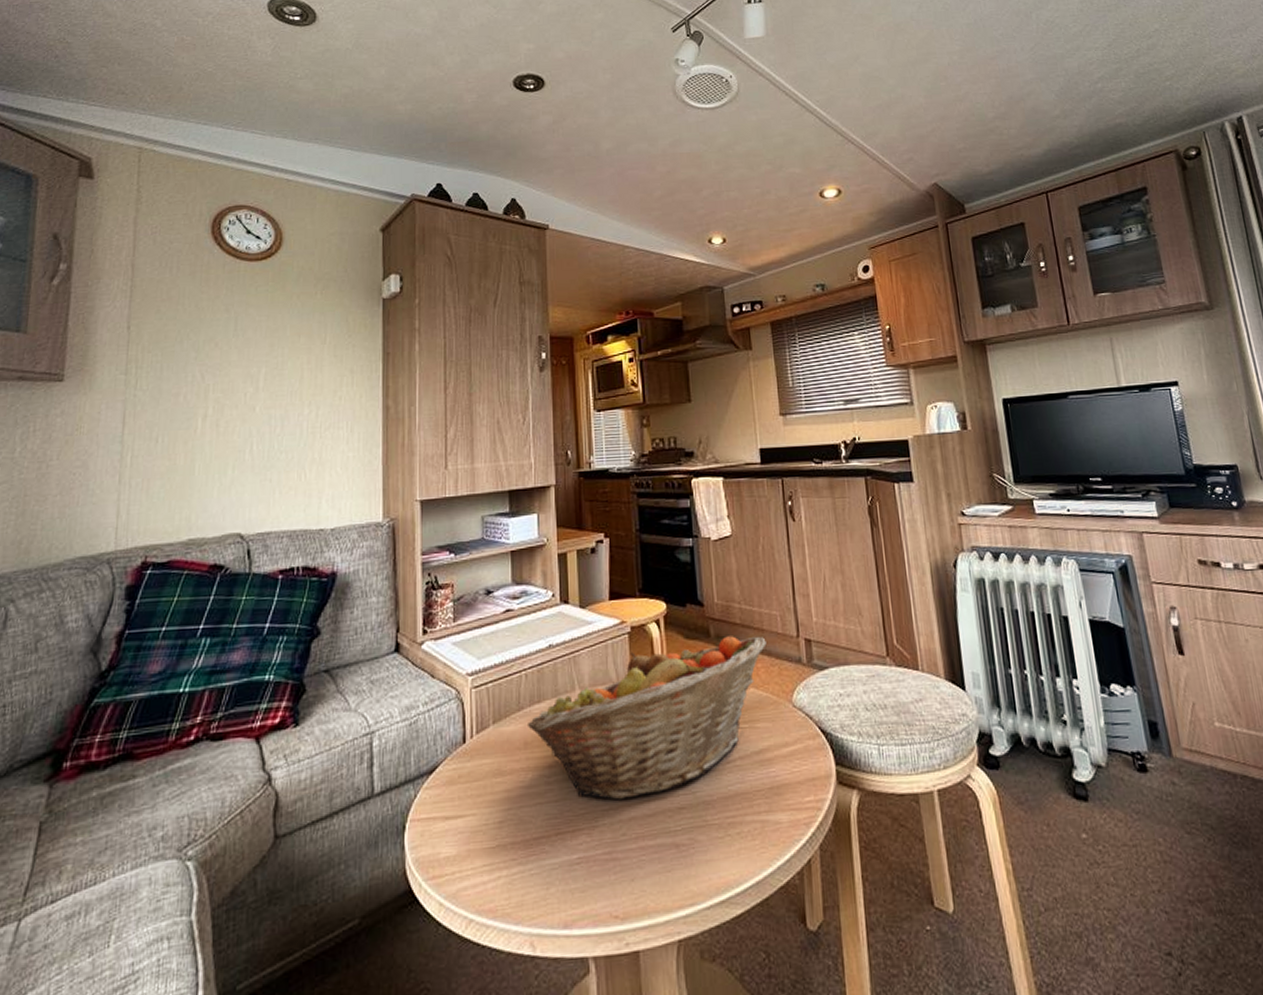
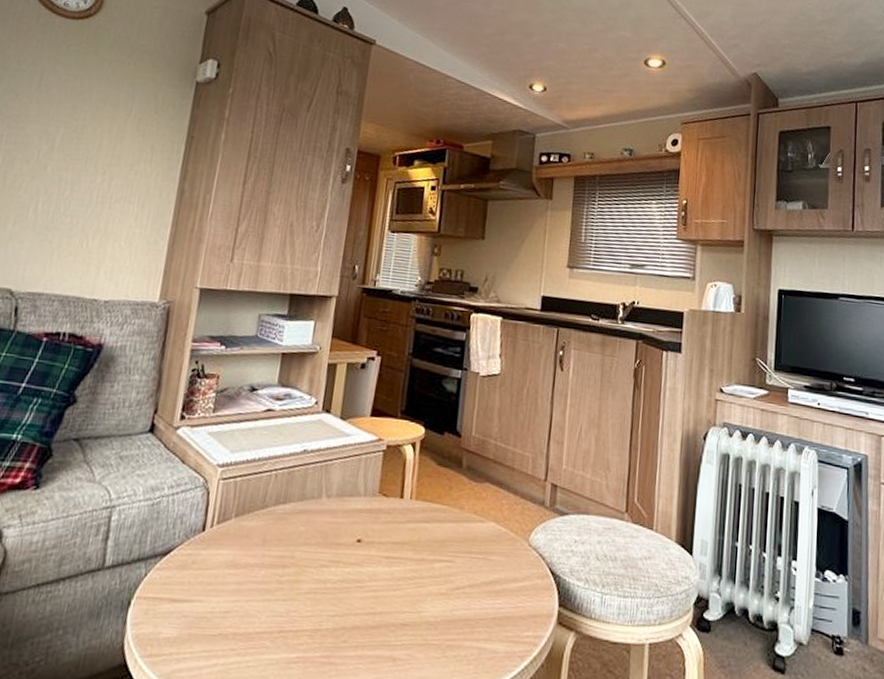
fruit basket: present [528,636,767,800] -> none [269,469,515,609]

